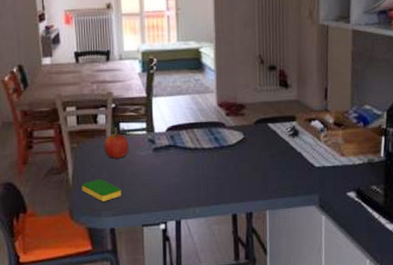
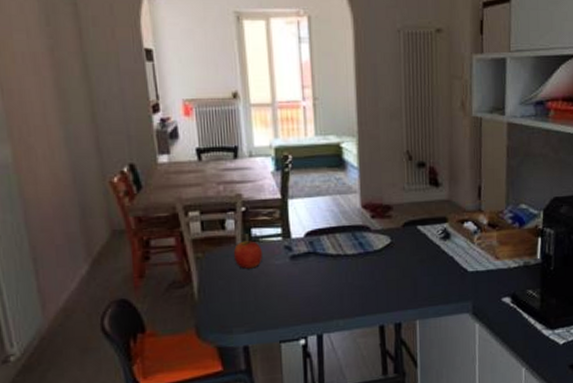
dish sponge: present [82,178,121,202] -> none [209,291,255,317]

